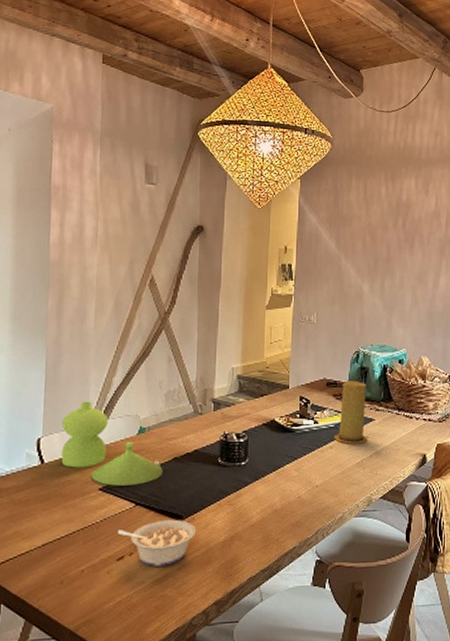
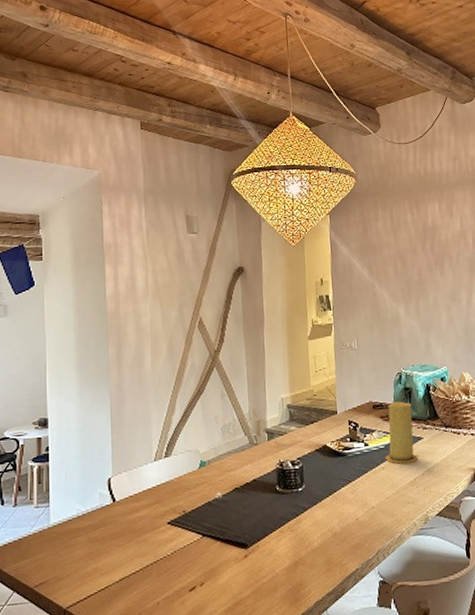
vase: present [61,401,163,486] -> none [128,439,225,520]
legume: present [118,519,196,567] -> none [188,548,261,596]

